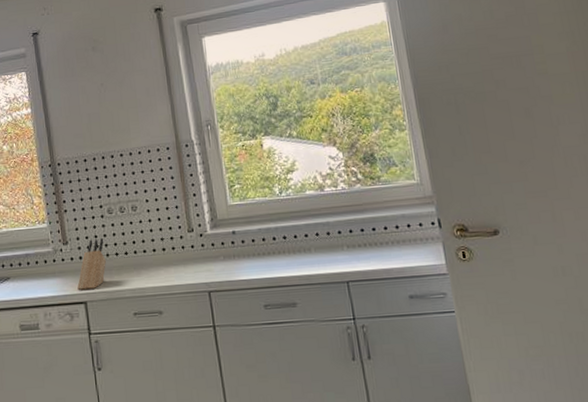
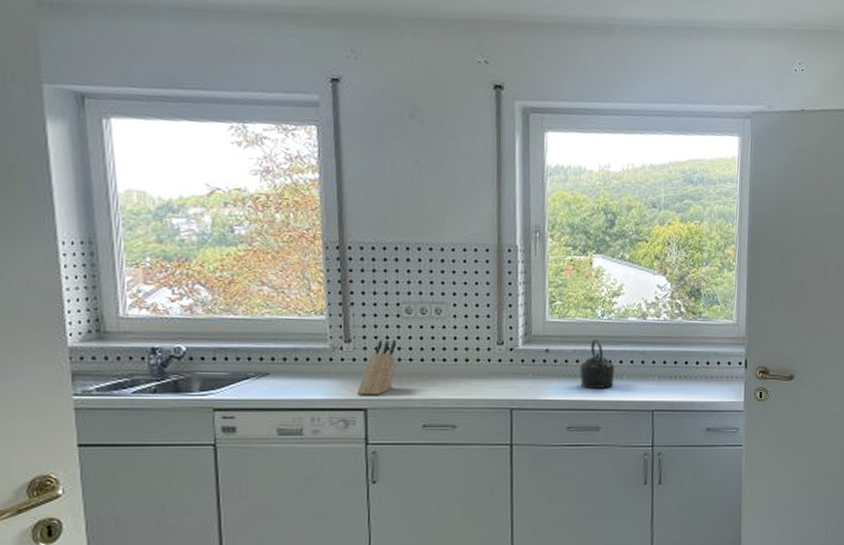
kettle: none [267,216,303,265] -> present [579,340,615,388]

